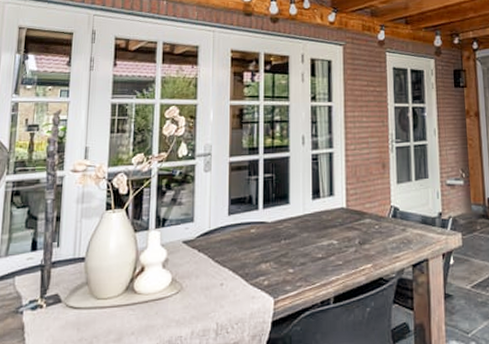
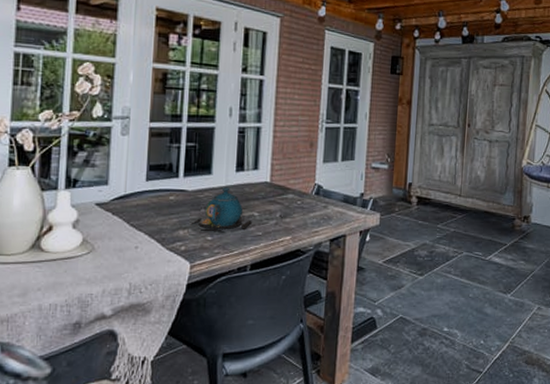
teapot: none [272,216,332,264] -> present [191,187,252,233]

